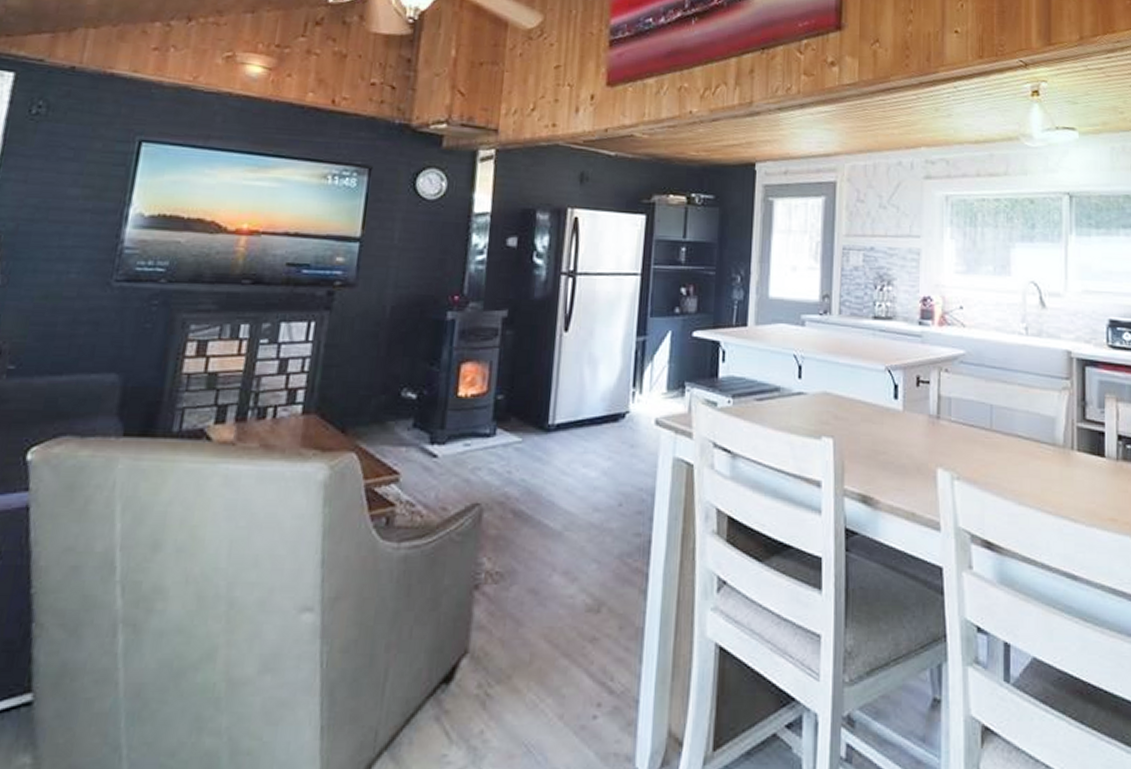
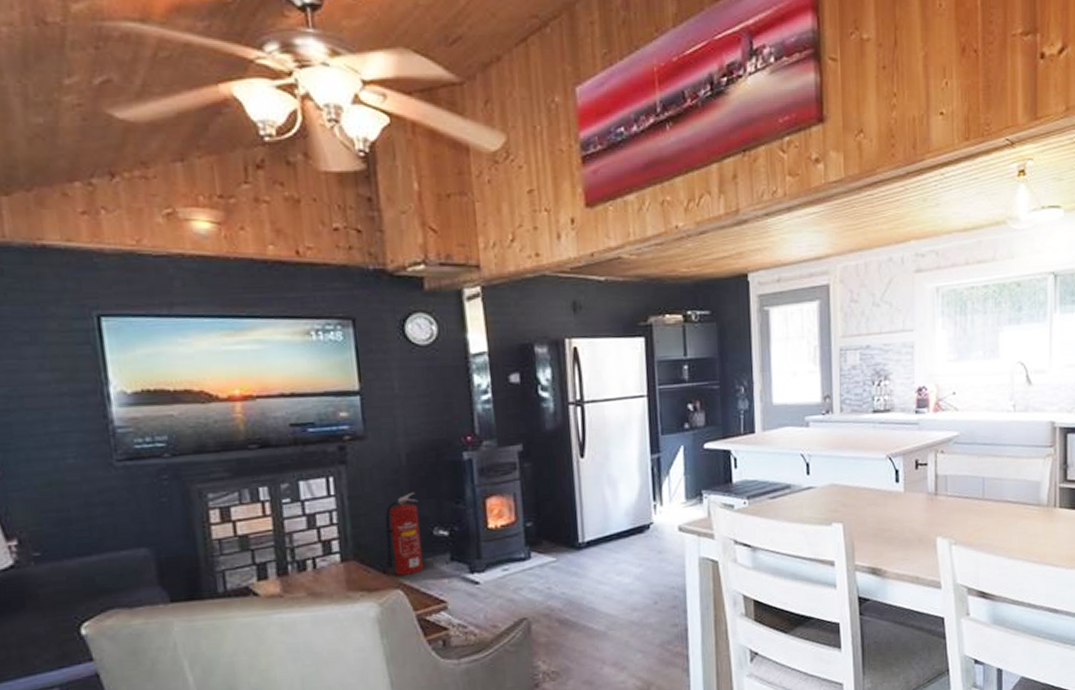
fire extinguisher: none [345,347,393,437] -> present [385,491,424,576]

